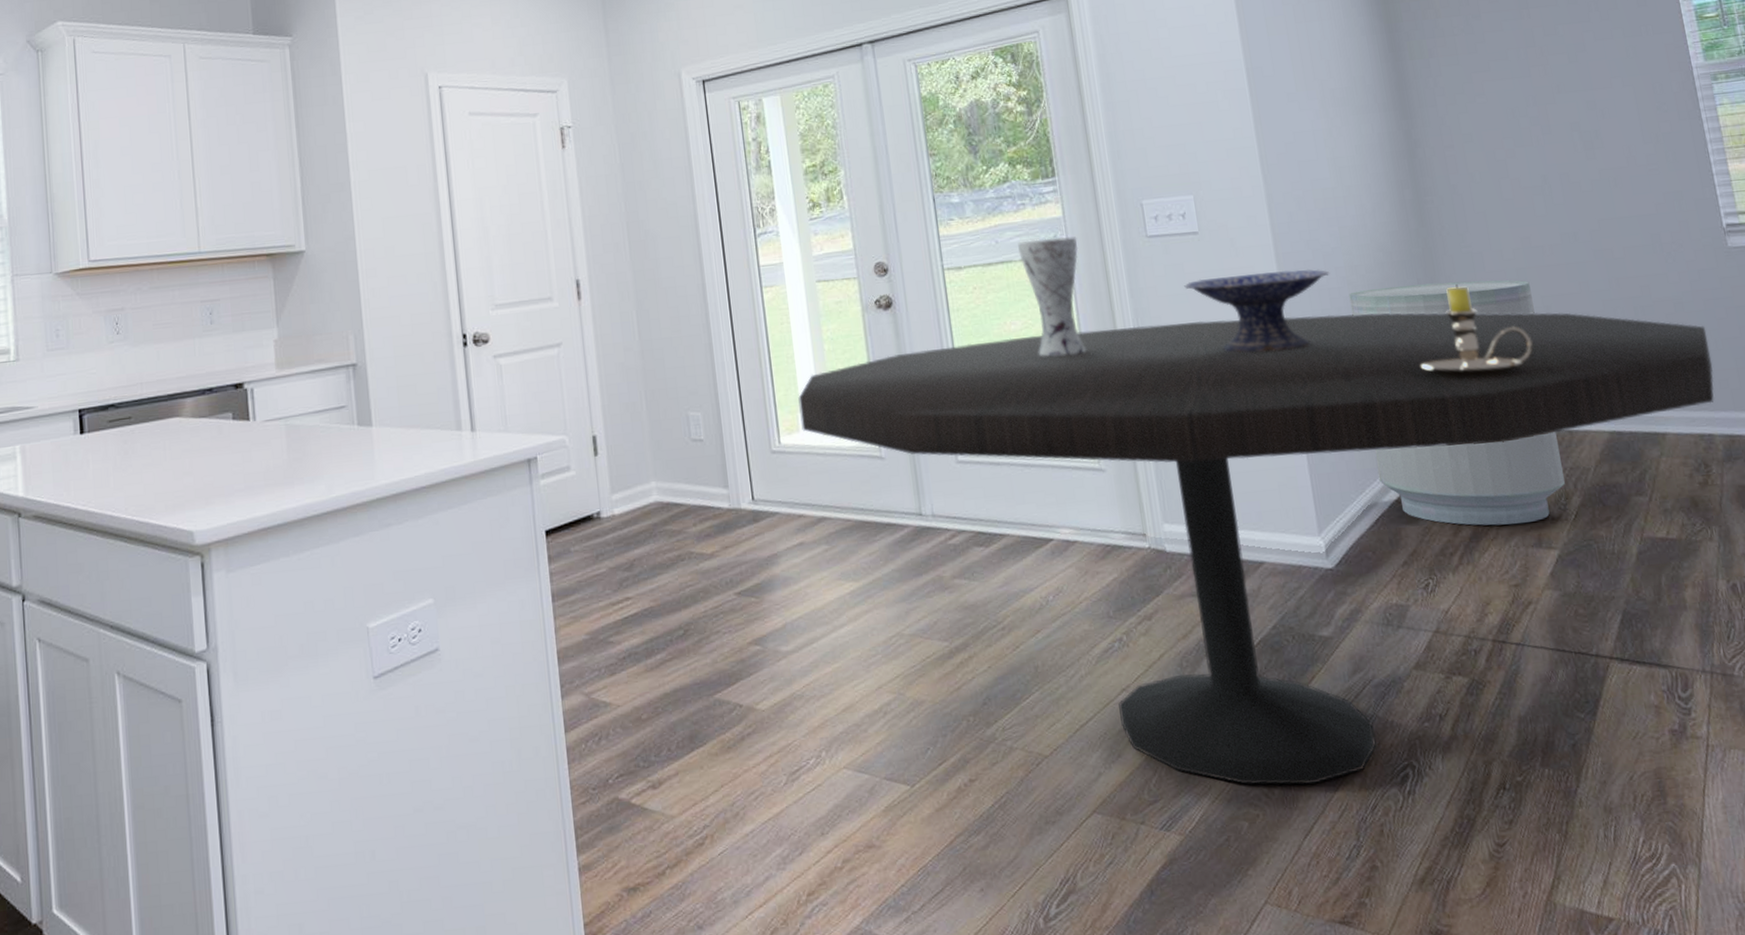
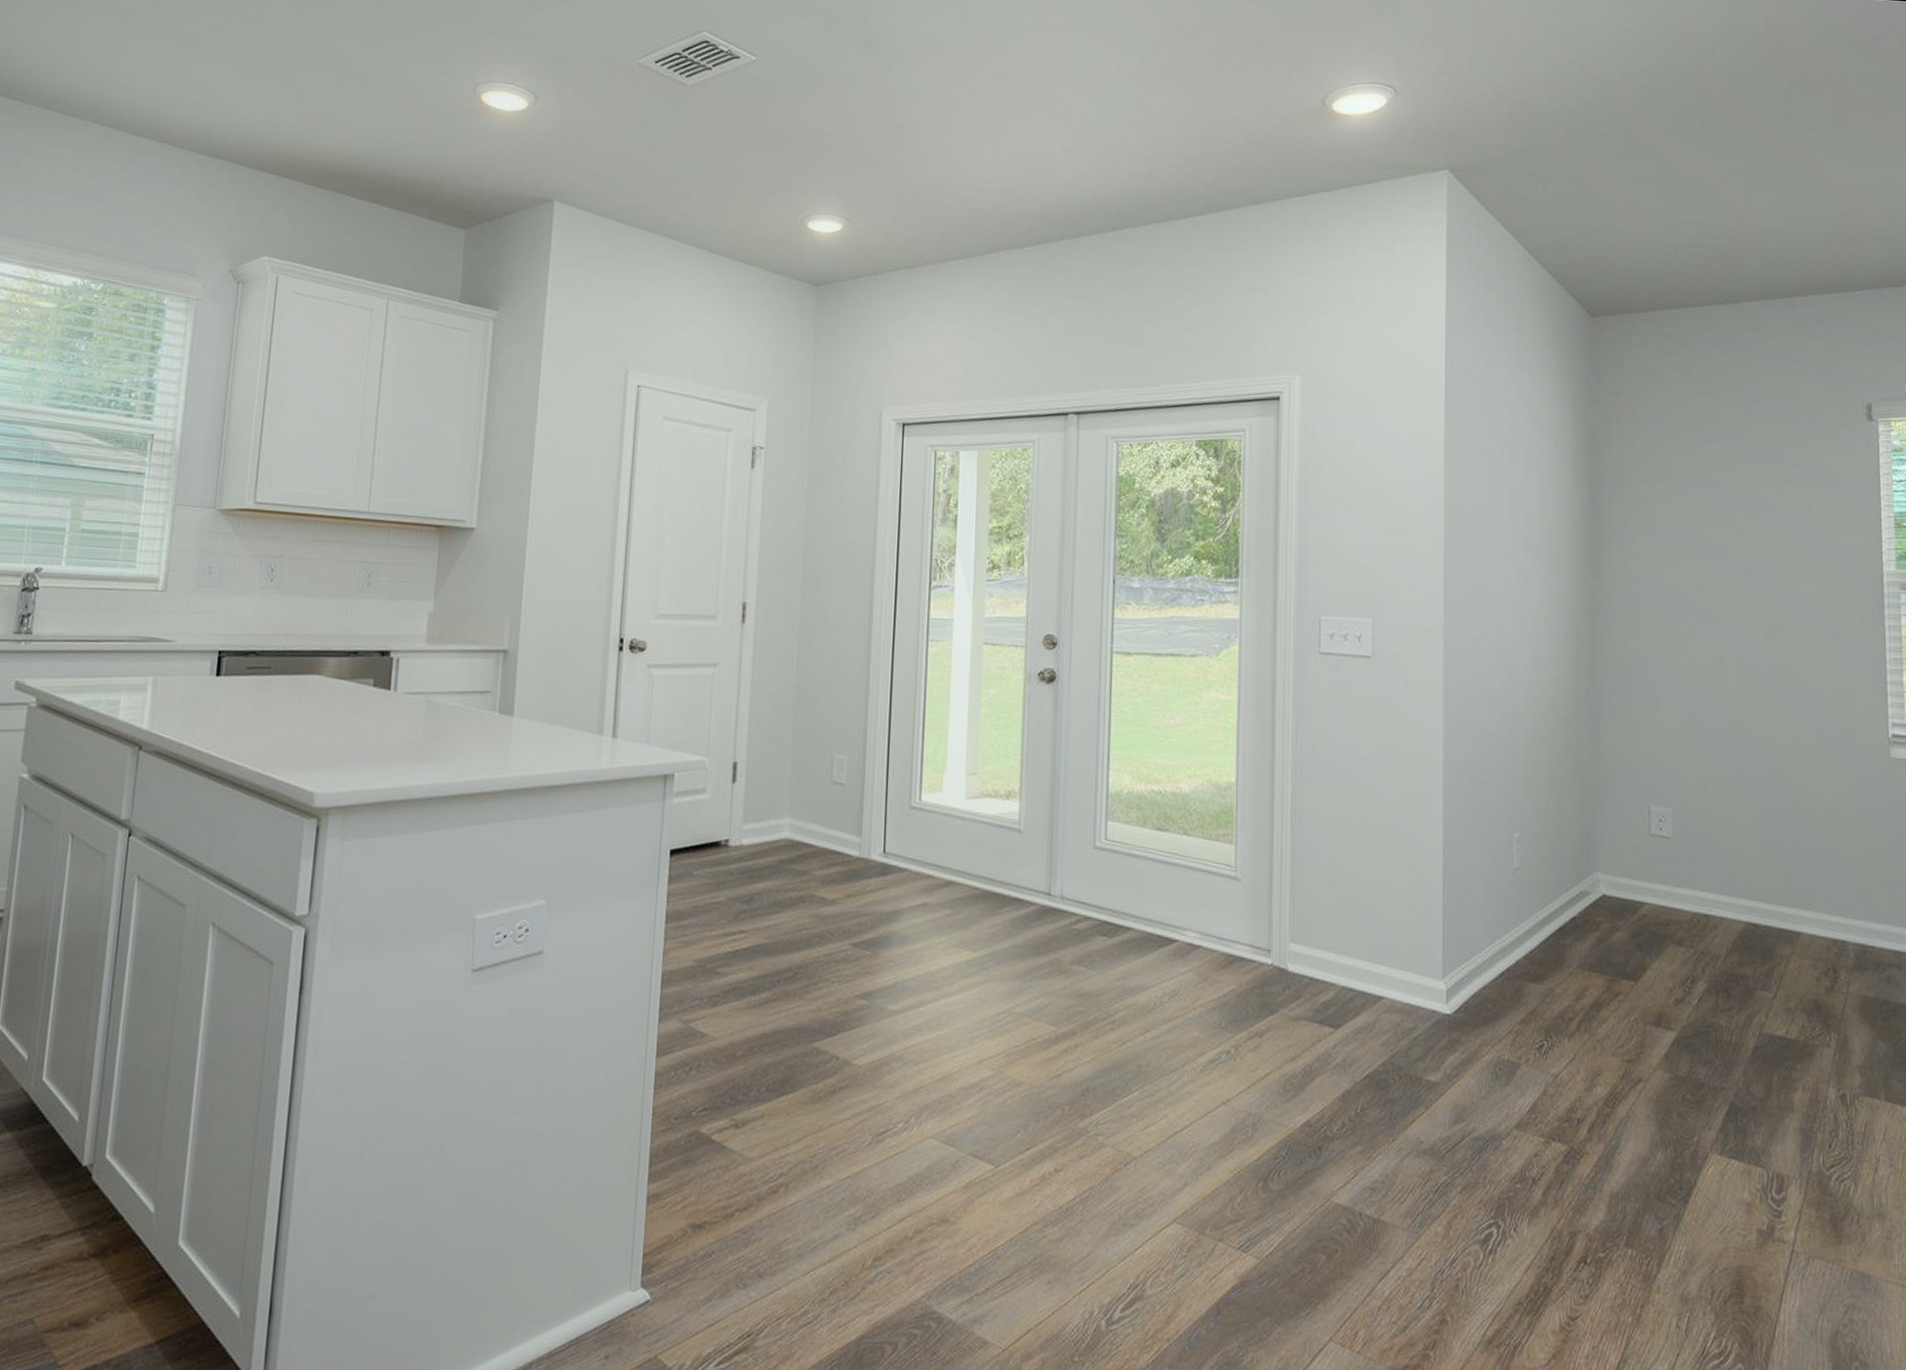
dining table: present [798,313,1714,785] -> none [945,729,1857,1229]
vase: present [1018,237,1087,357] -> none [1189,637,1250,759]
decorative bowl: present [1184,269,1329,353] -> none [1349,703,1494,789]
trash can: present [1349,280,1565,526] -> none [1510,741,1693,1001]
candlestick: present [1420,284,1533,378] -> none [1569,751,1683,849]

